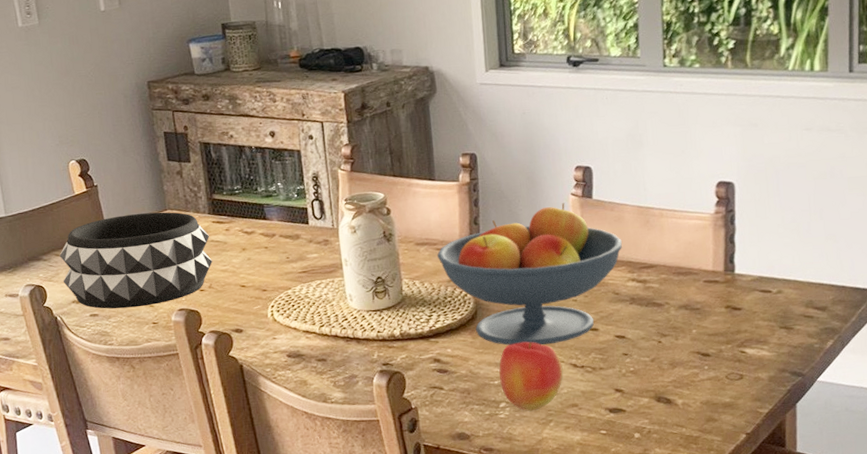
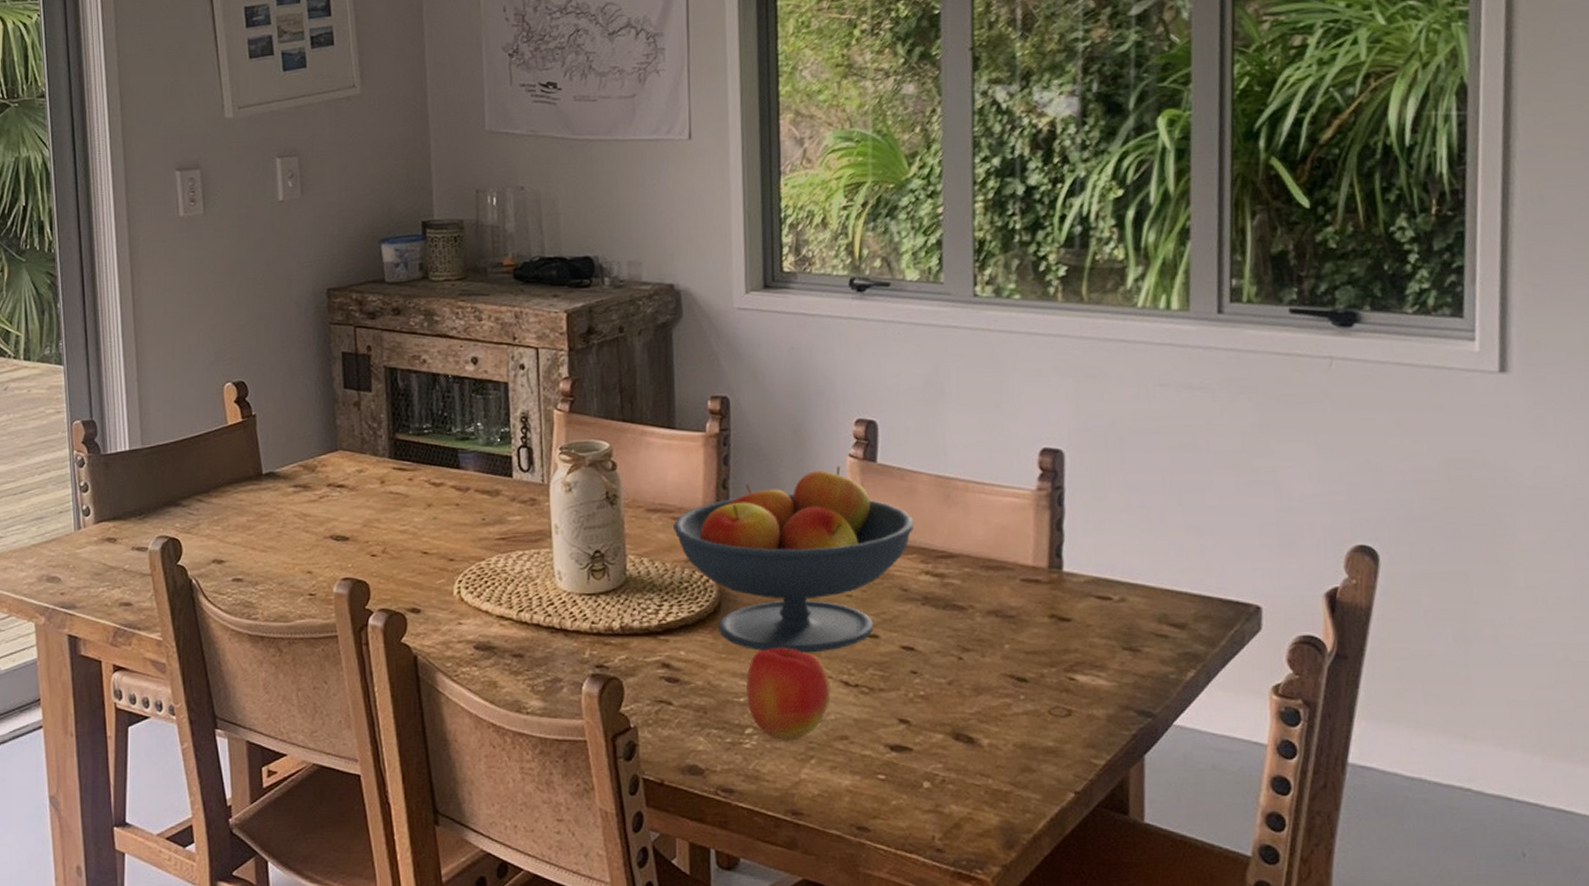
decorative bowl: present [59,212,212,309] -> none [202,452,389,574]

